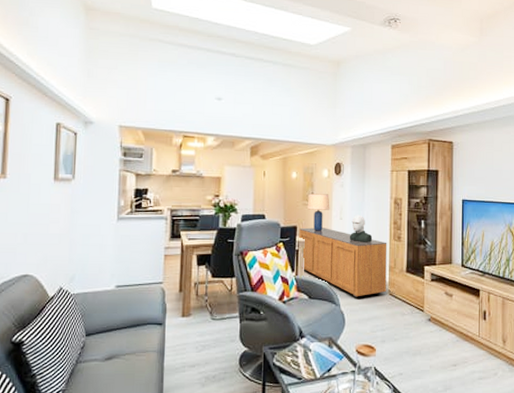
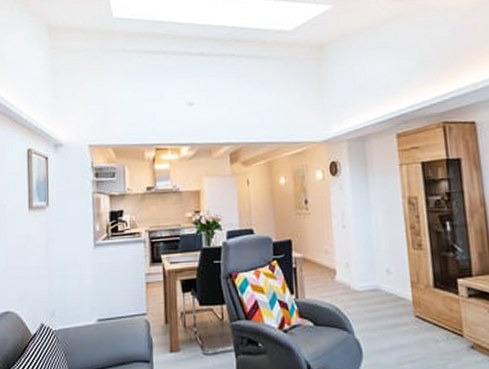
sideboard: present [299,227,387,297] -> none [295,239,411,322]
lamp: present [307,193,330,231] -> none [301,199,329,244]
sculpture bust: present [349,214,373,243] -> none [356,220,386,254]

